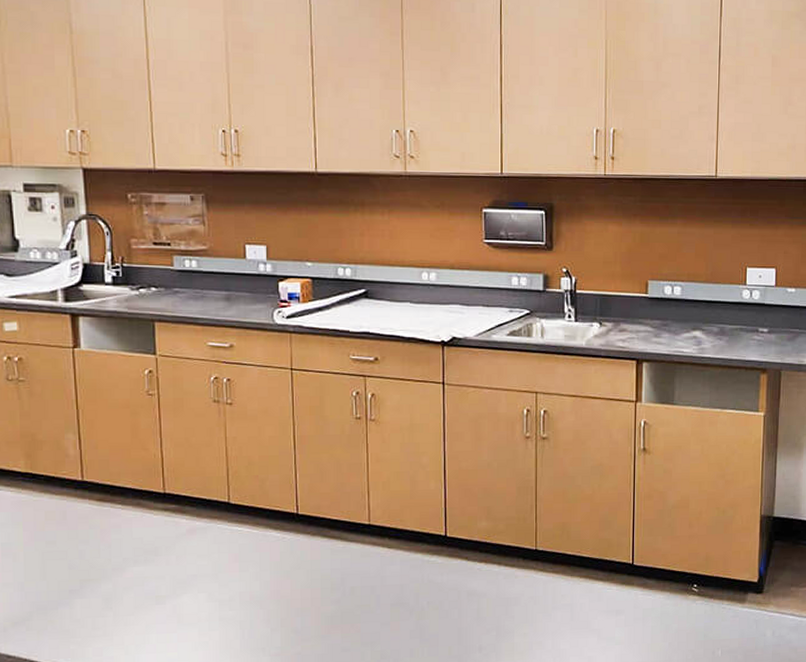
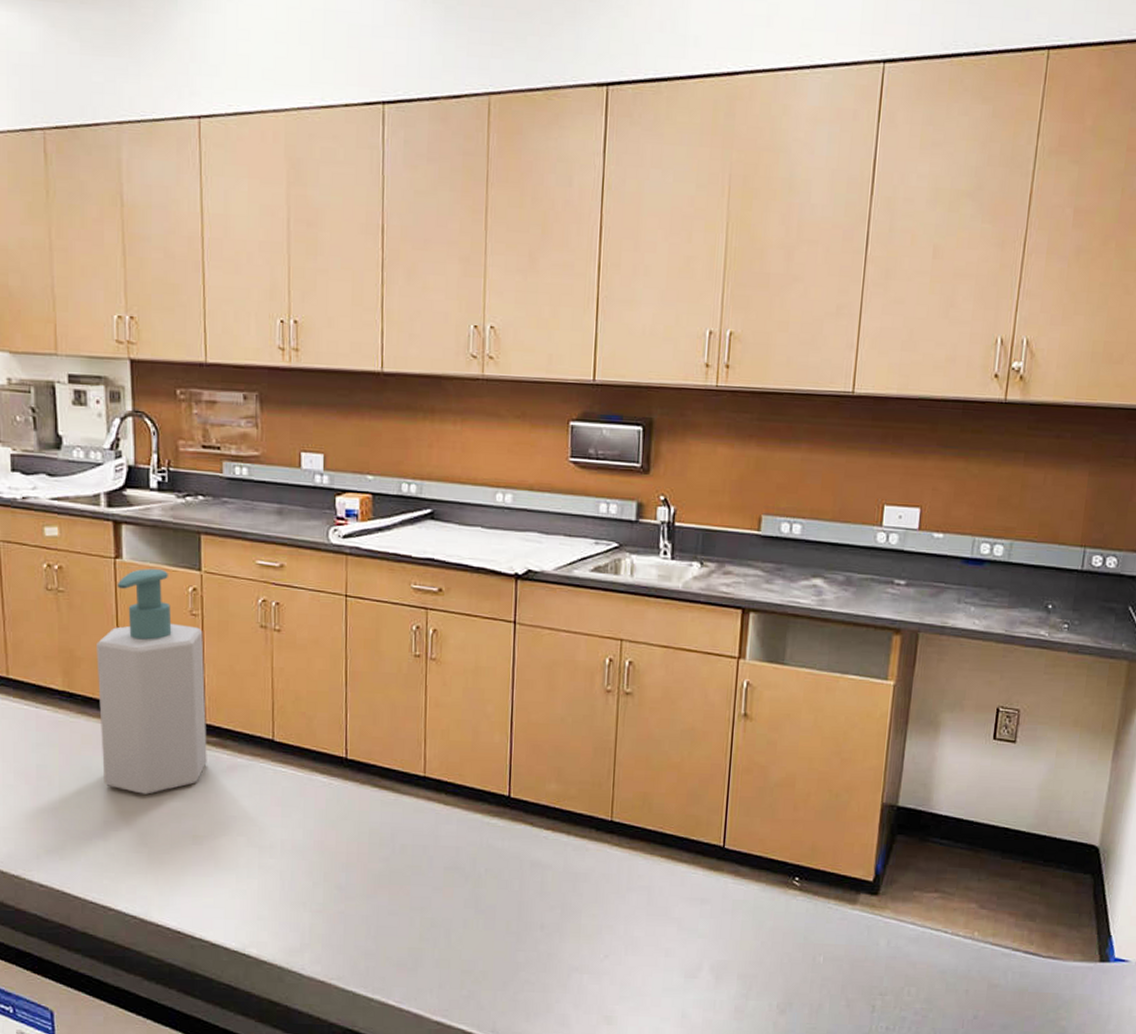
soap bottle: none [57,354,167,562] -> present [96,568,207,794]

